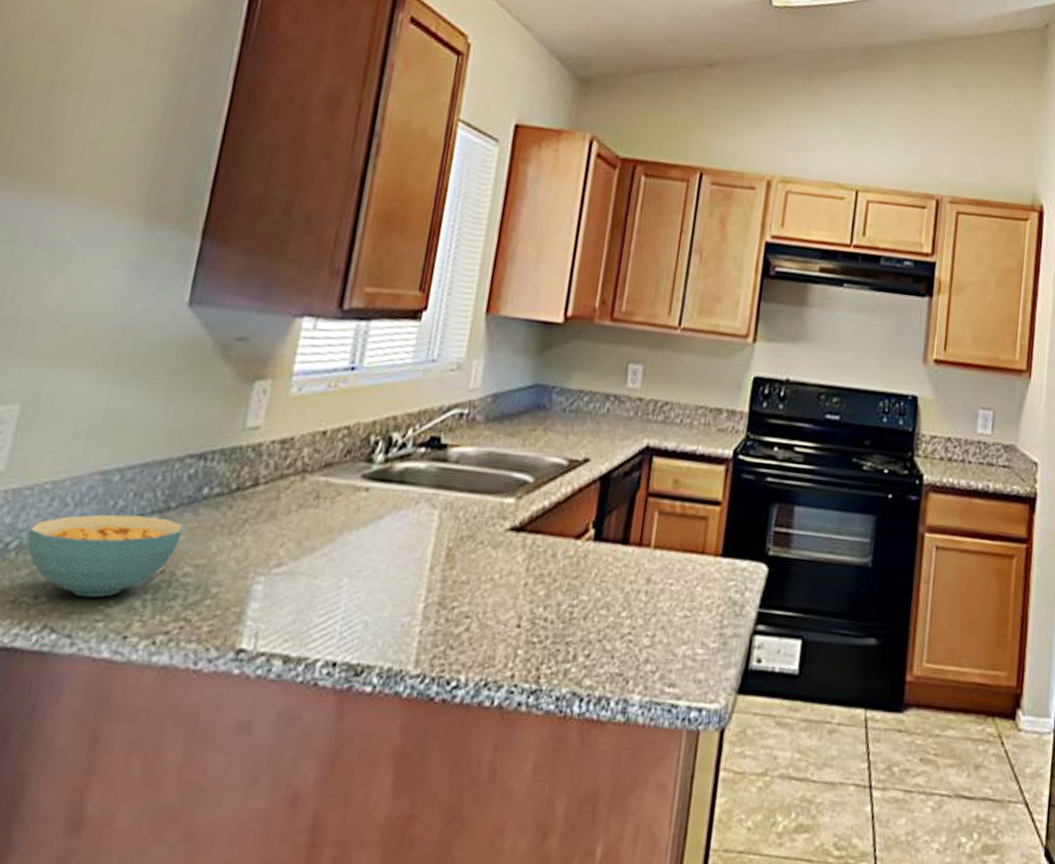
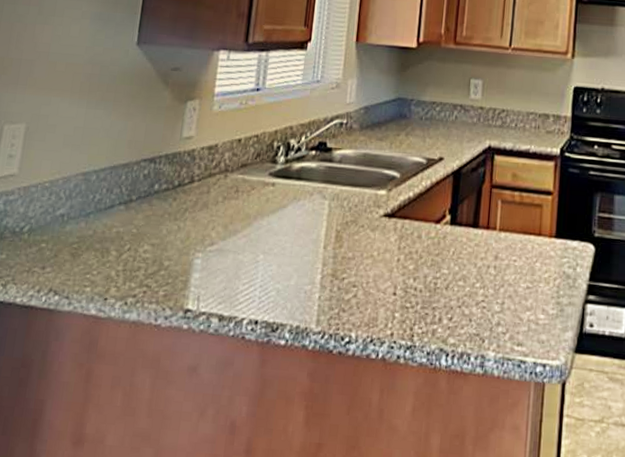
cereal bowl: present [27,514,185,598] -> none [35,205,143,269]

